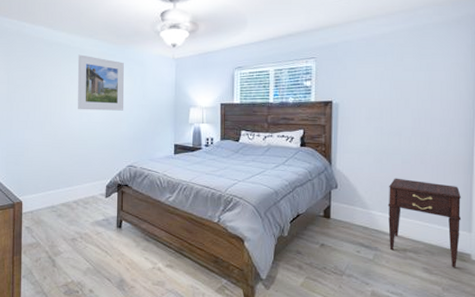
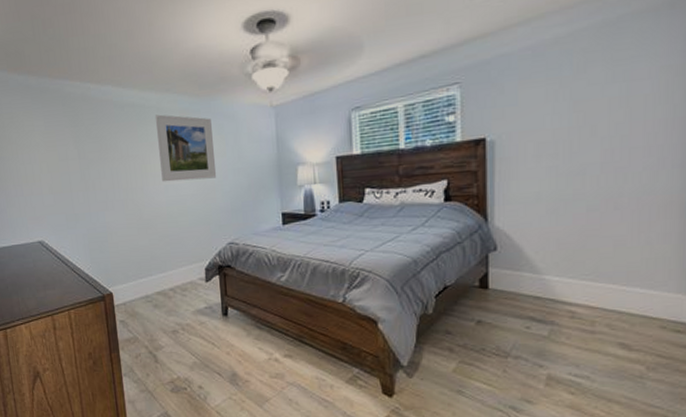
nightstand: present [387,178,462,268] -> none [567,231,675,342]

